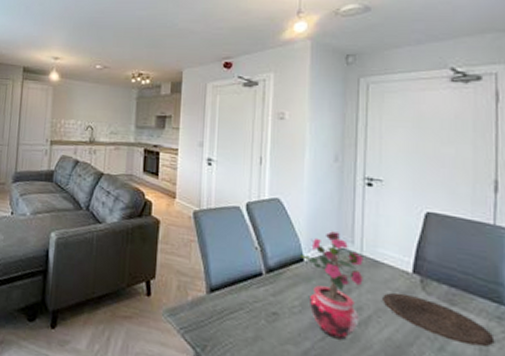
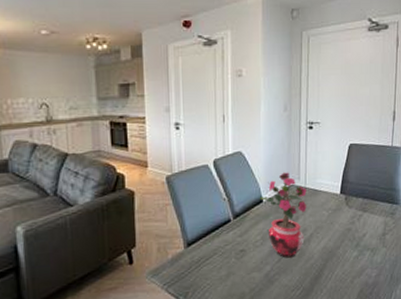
plate: present [383,292,495,347] -> none [320,211,389,238]

